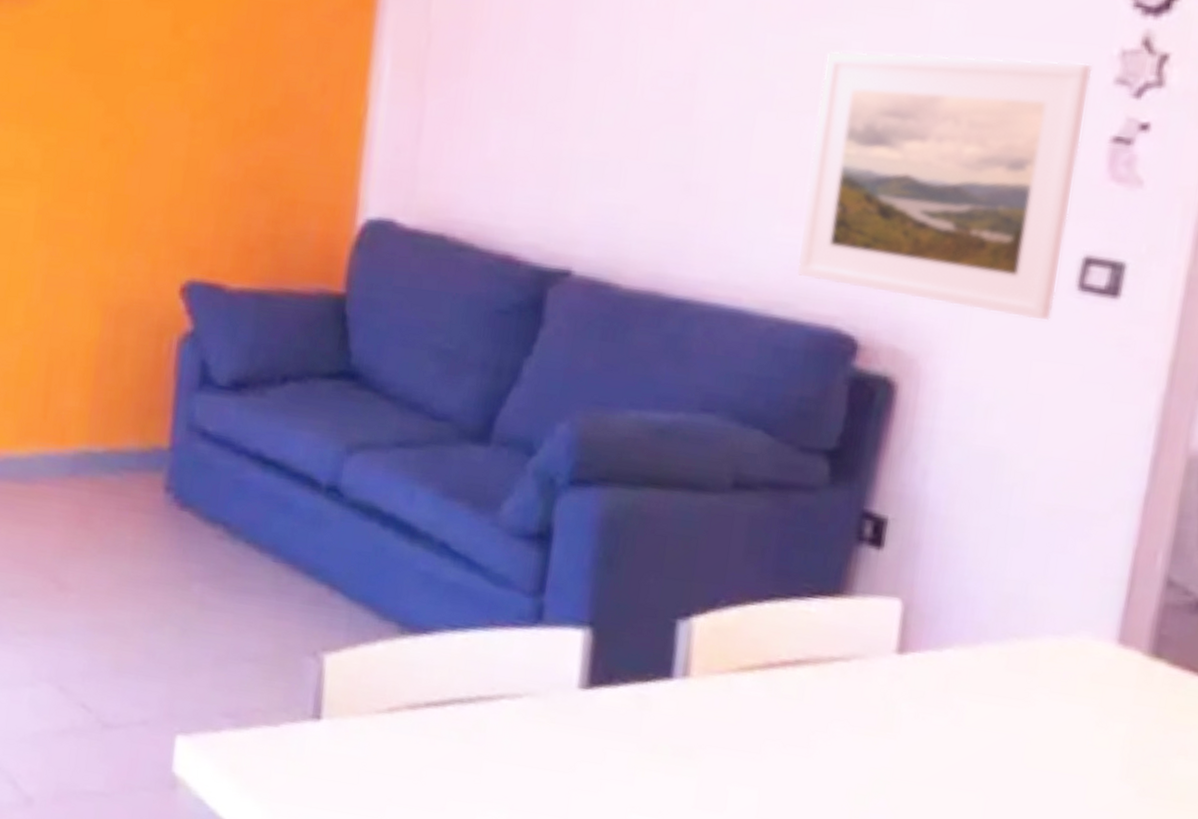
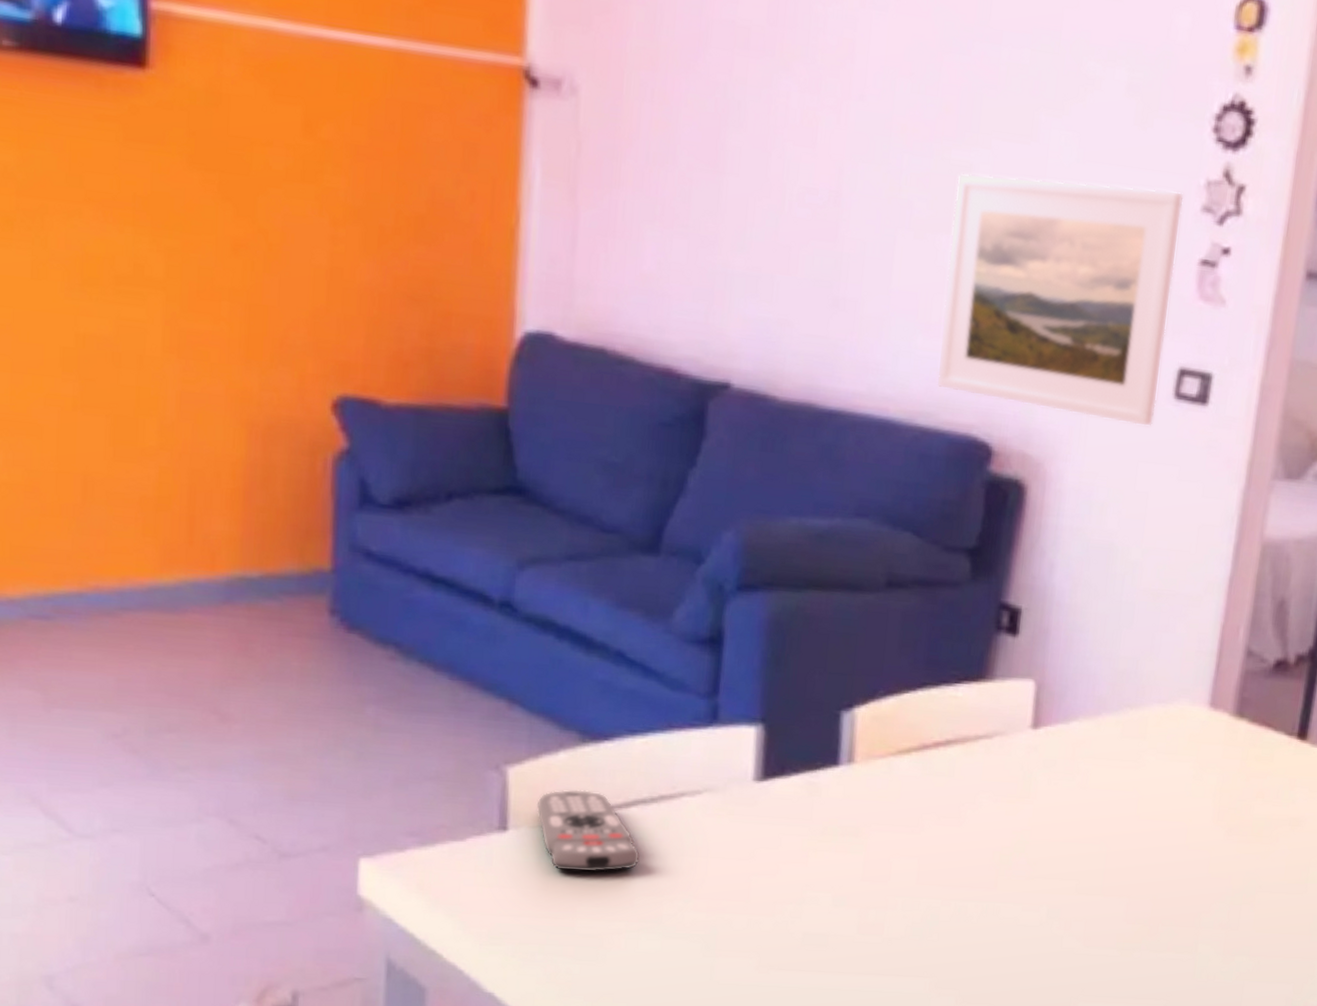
remote control: none [351,682,454,773] -> present [536,790,640,872]

